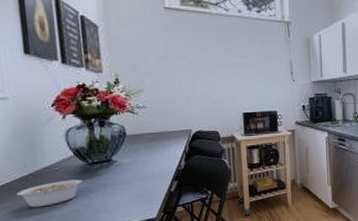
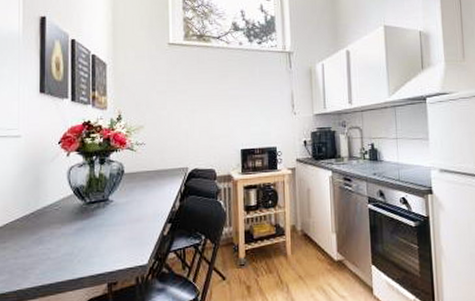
legume: present [16,177,92,208] -> none [17,217,88,249]

